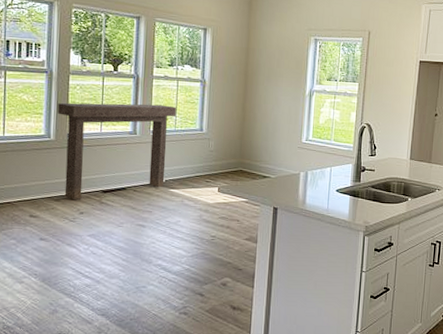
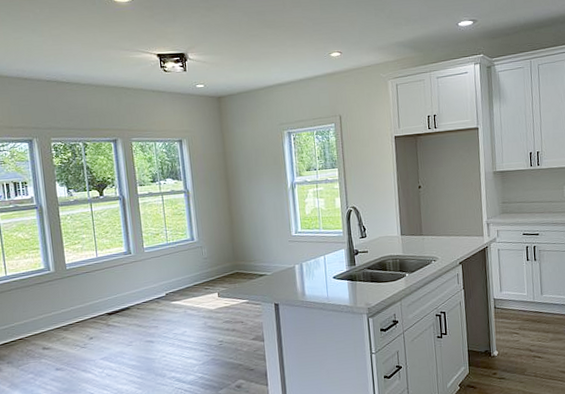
console table: present [57,102,177,200] -> none [52,220,167,327]

